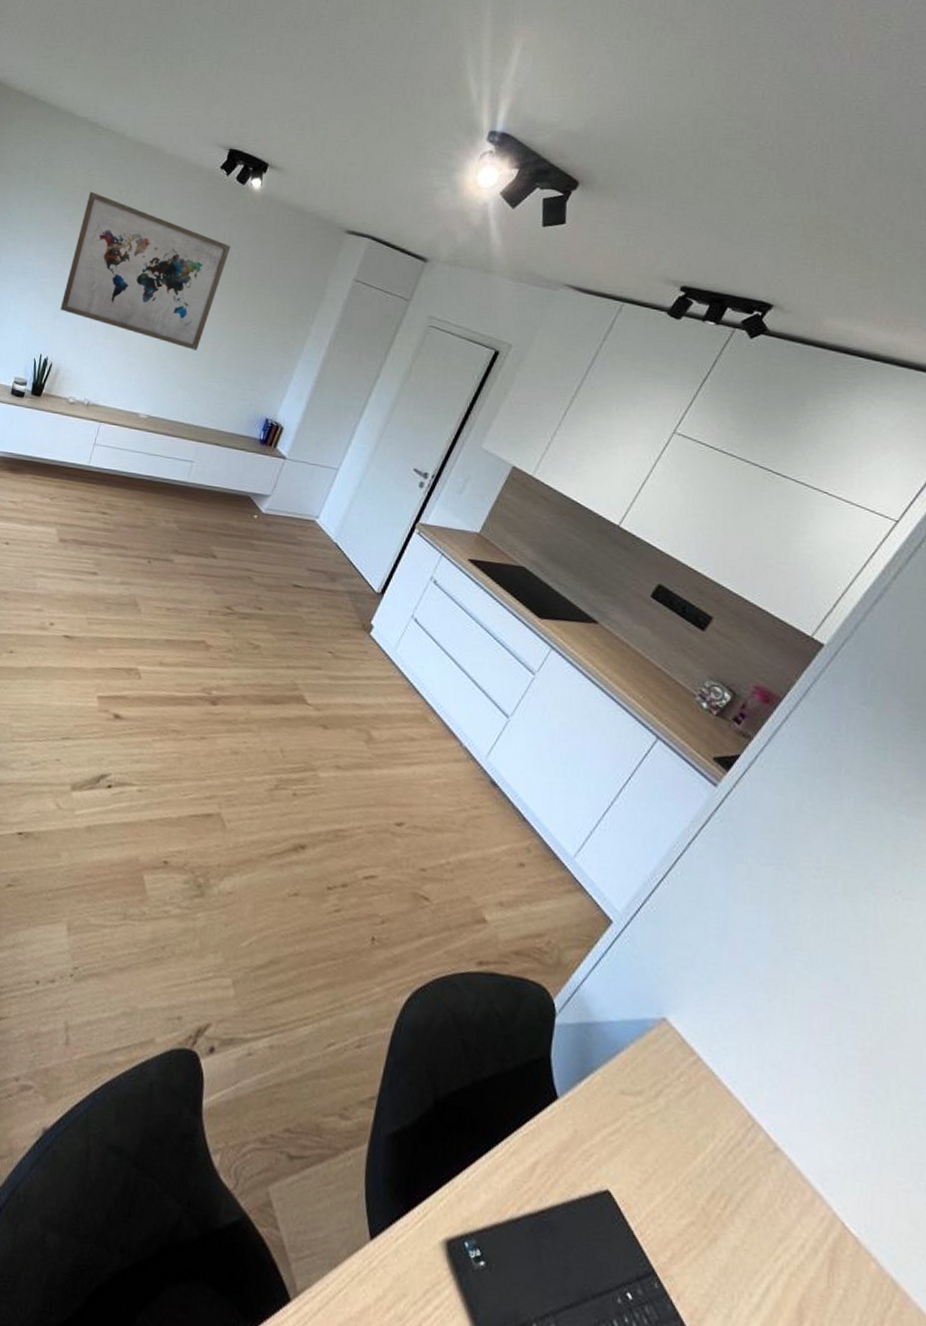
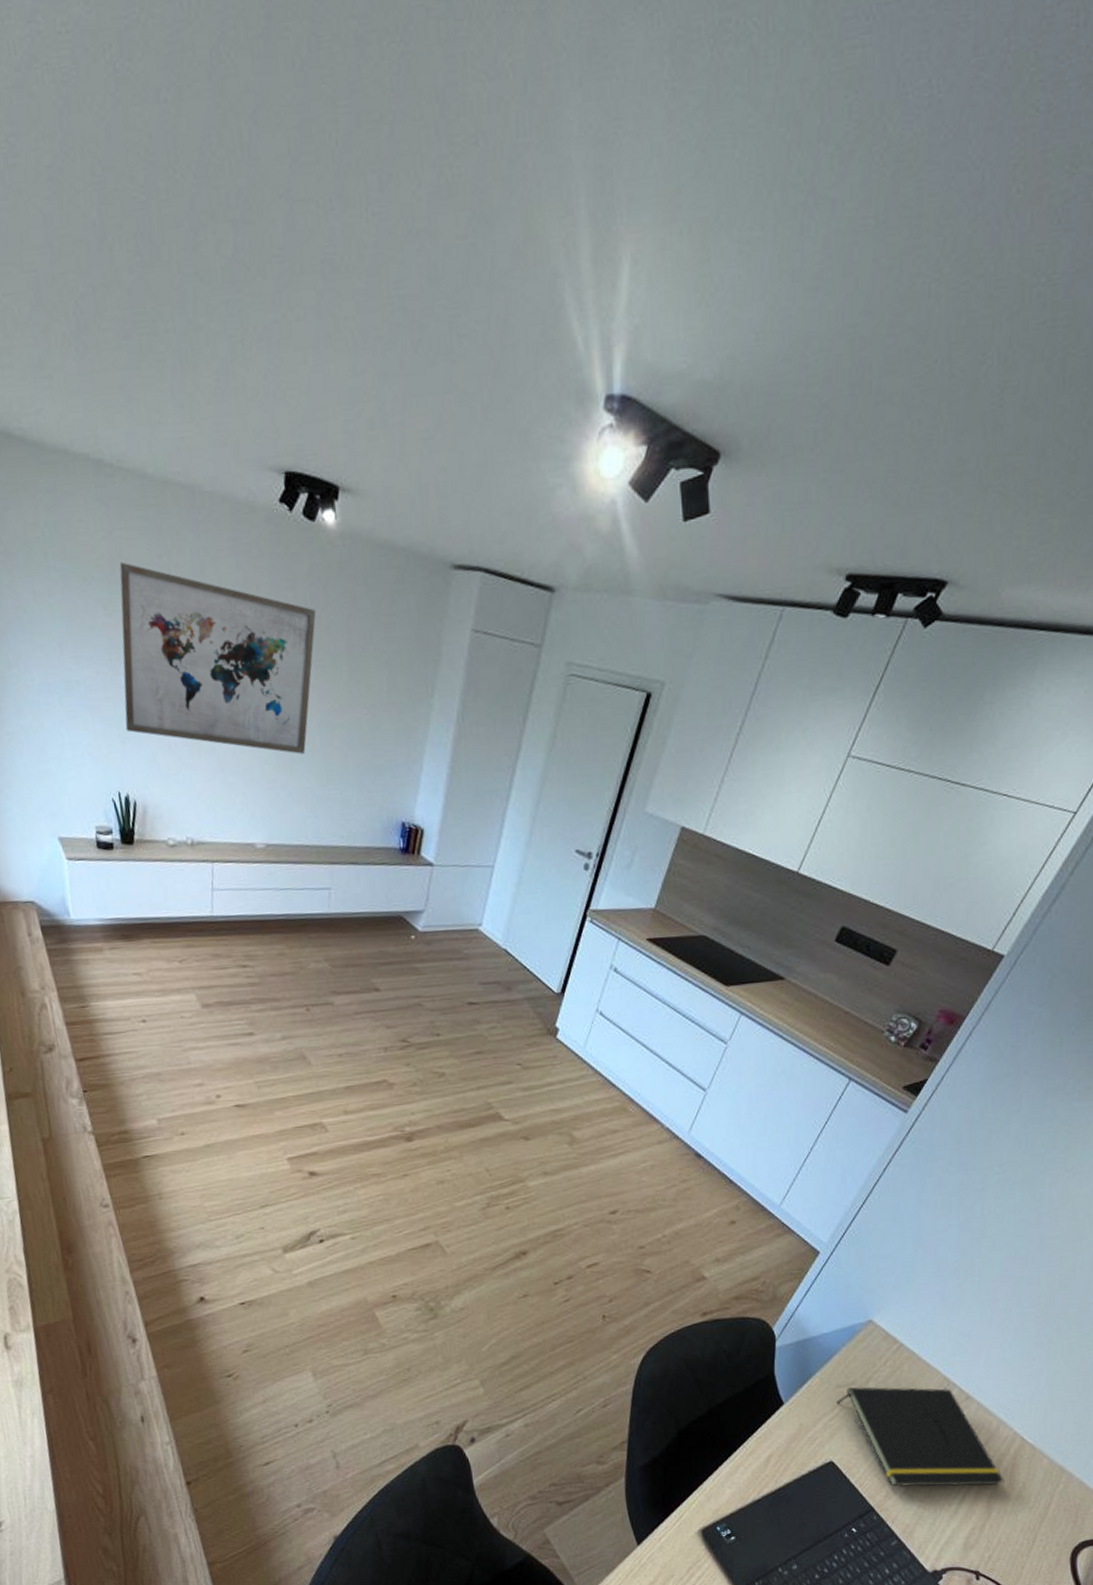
notepad: none [618,1098,821,1284] -> present [836,1387,1004,1487]

